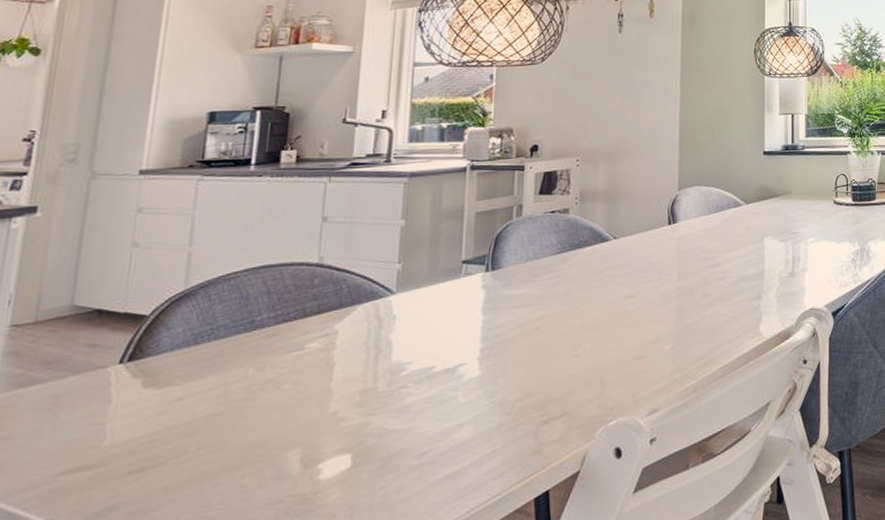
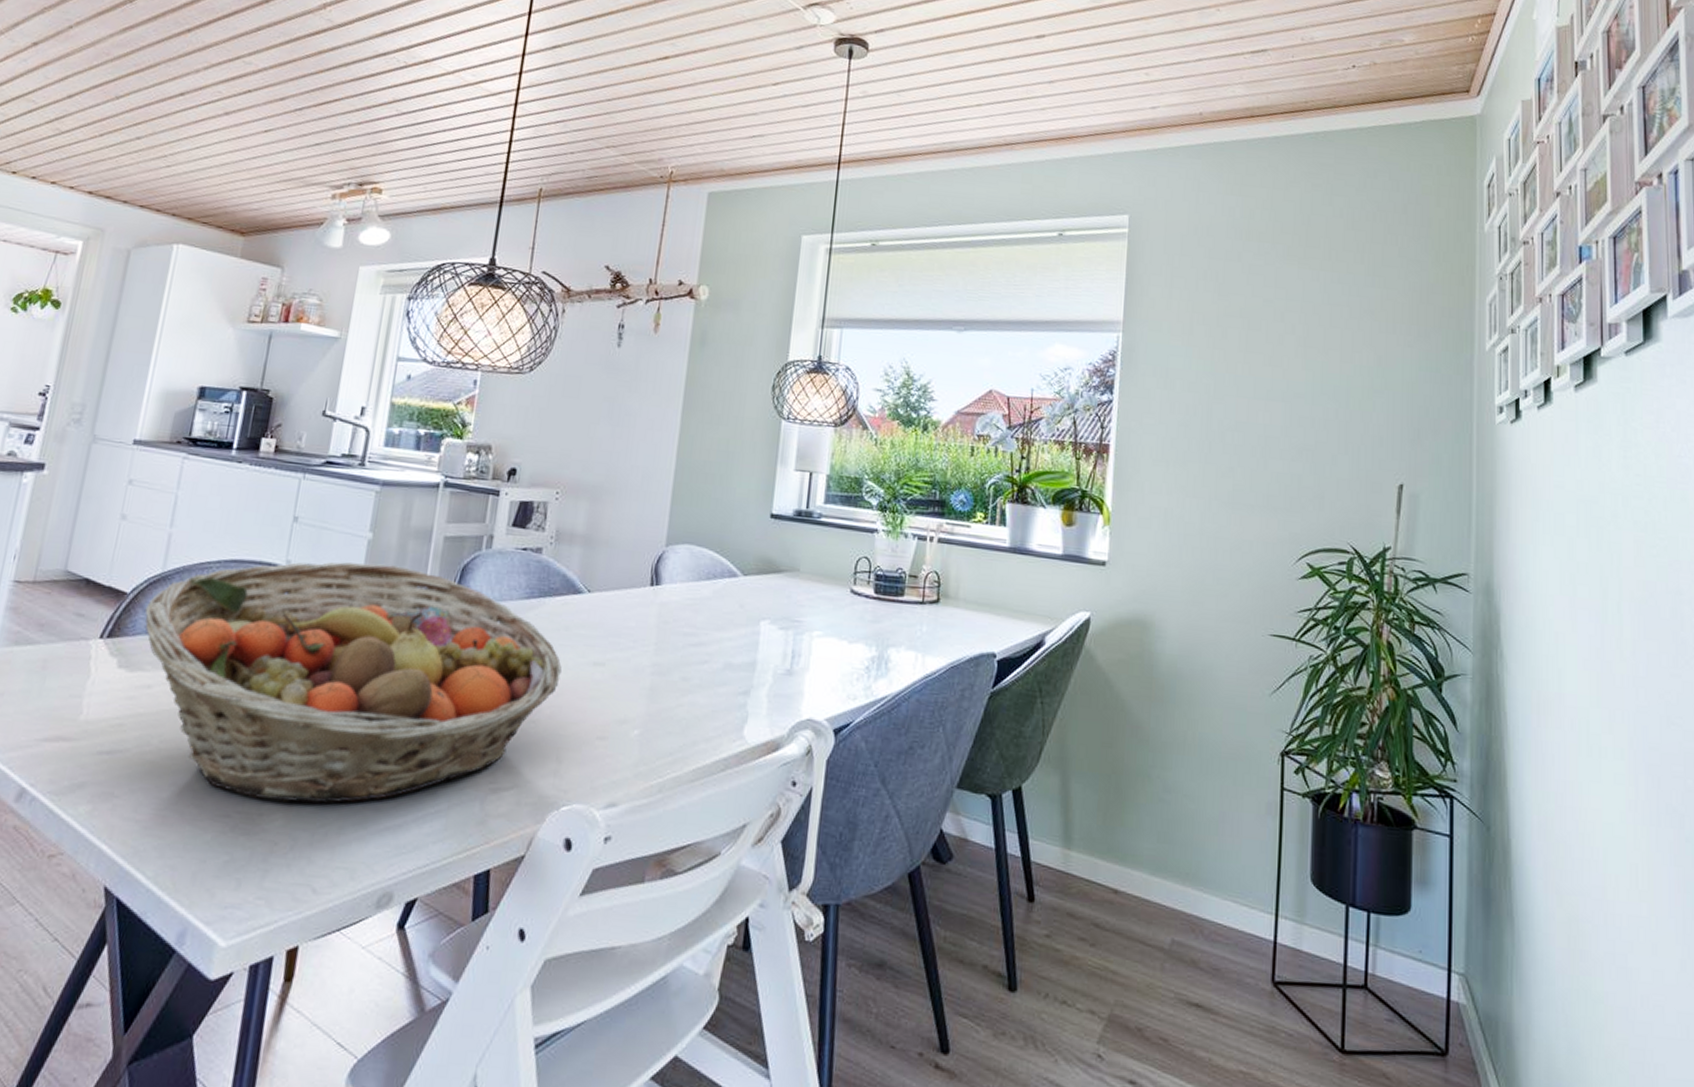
fruit basket: none [168,245,597,479] -> present [144,562,562,803]

